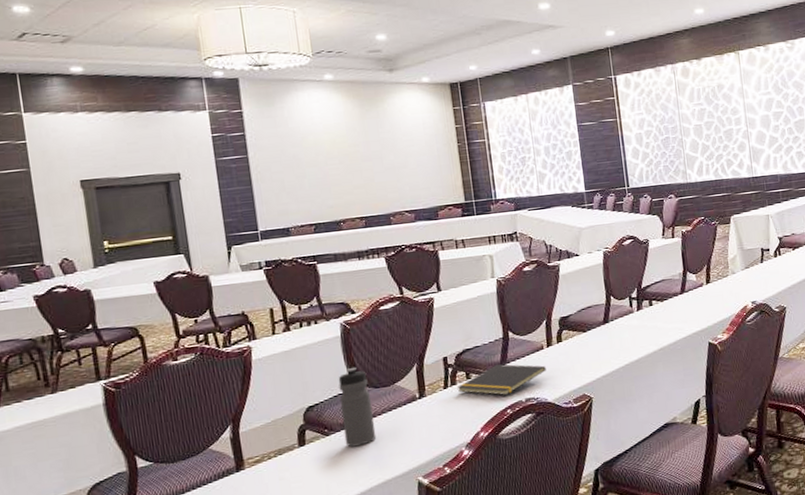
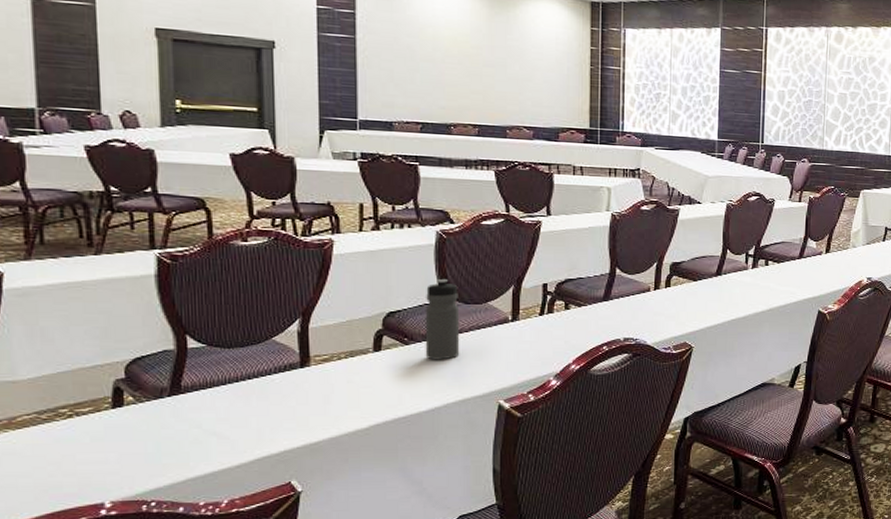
notepad: present [456,364,546,395] -> none [553,299,650,331]

